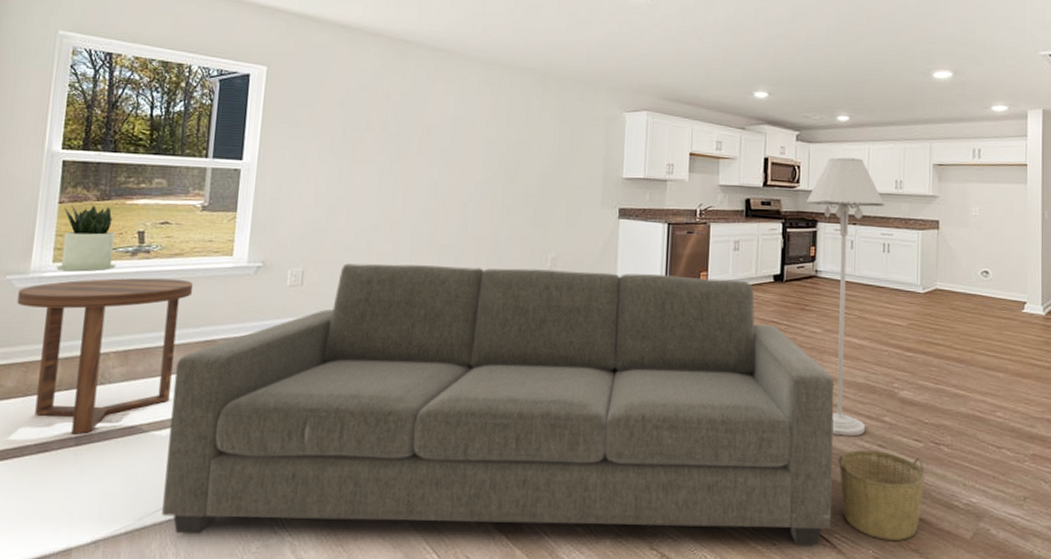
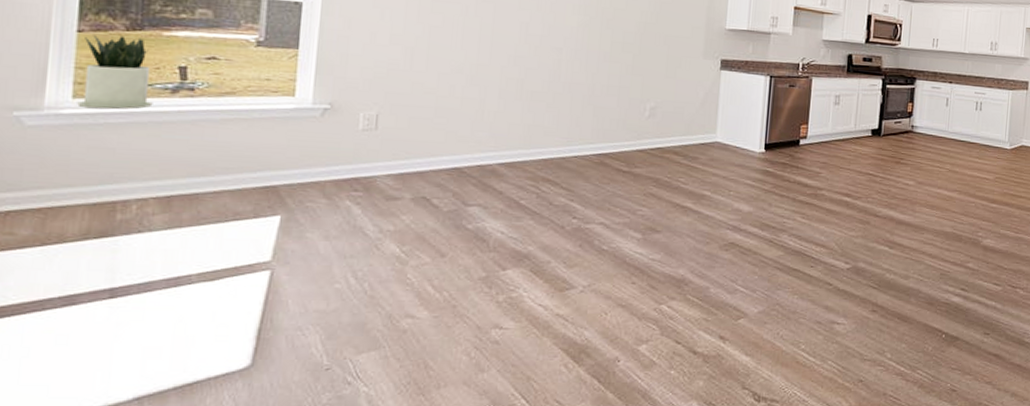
side table: present [17,277,193,434] -> none [28,117,247,286]
sofa: present [162,263,834,545] -> none [217,107,924,388]
floor lamp: present [806,157,884,437] -> none [906,17,979,281]
basket: present [839,449,925,540] -> none [924,293,1002,374]

